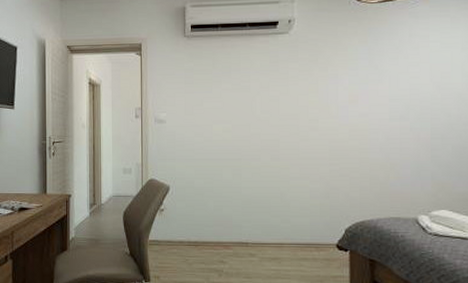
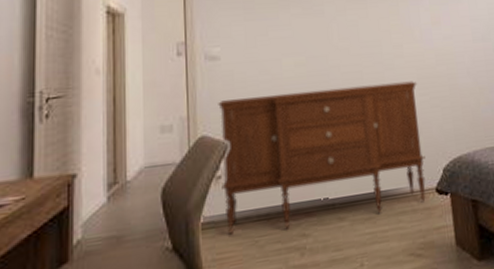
sideboard: none [163,152,330,256] -> present [218,81,426,236]

